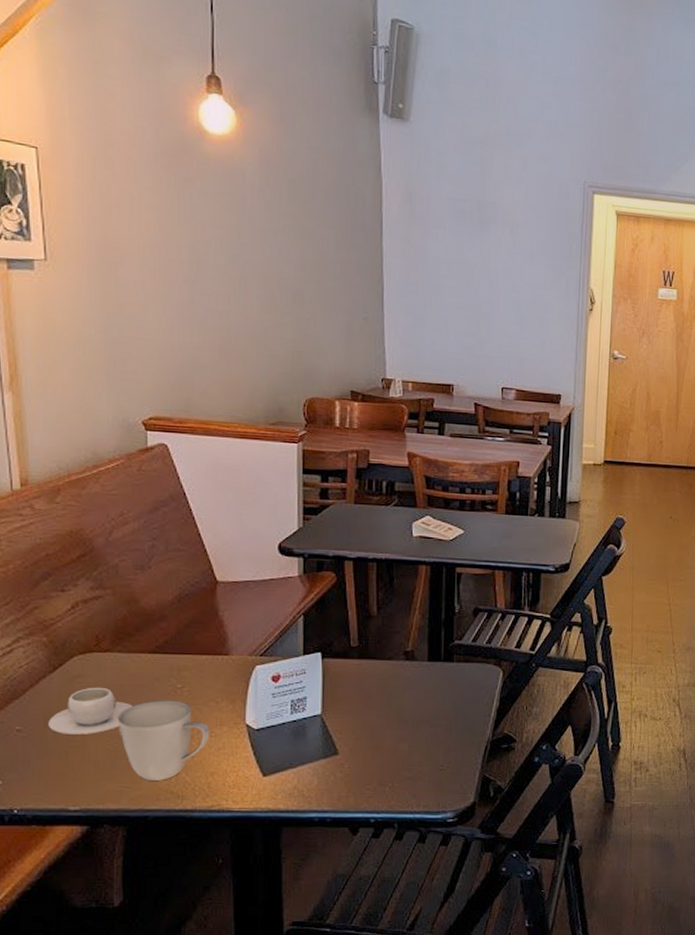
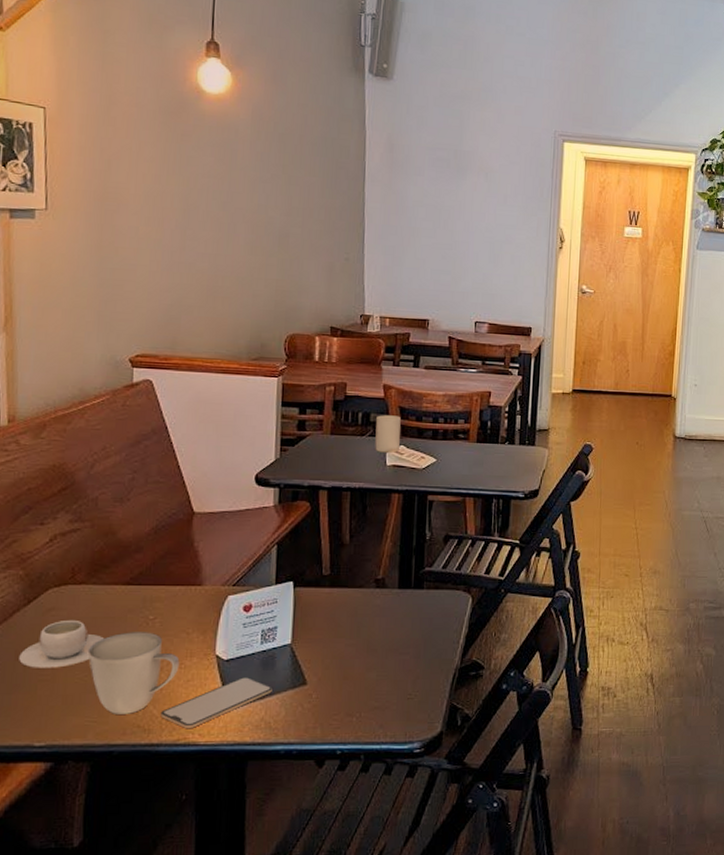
smartphone: none [193,746,304,795] -> present [160,677,272,728]
cup: none [400,484,427,524] -> present [375,415,401,453]

